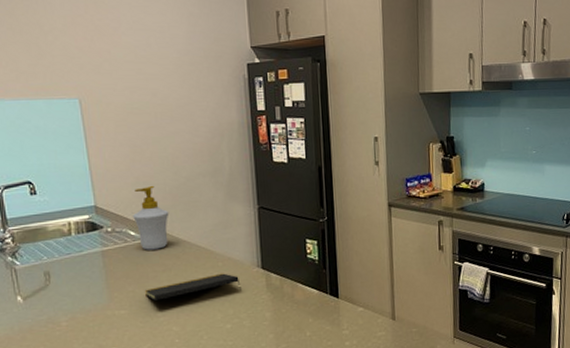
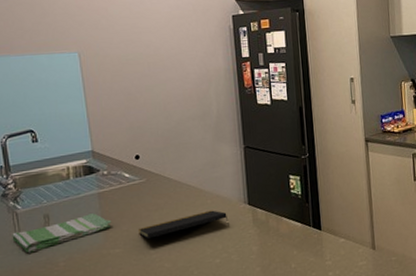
dish towel: none [11,272,117,312] -> present [12,213,112,253]
soap bottle: present [132,185,169,250] -> none [126,129,161,191]

